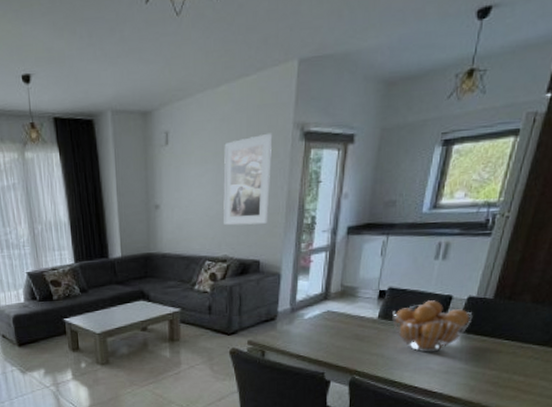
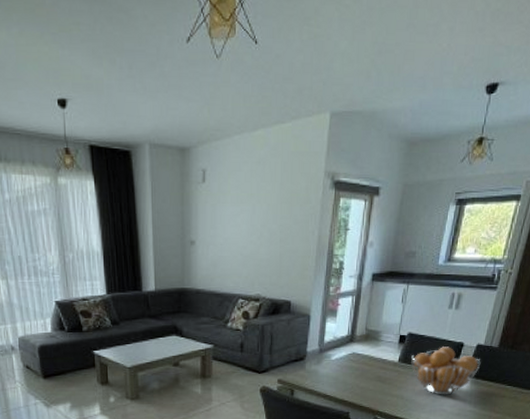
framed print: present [223,133,271,226] -> none [257,179,304,266]

